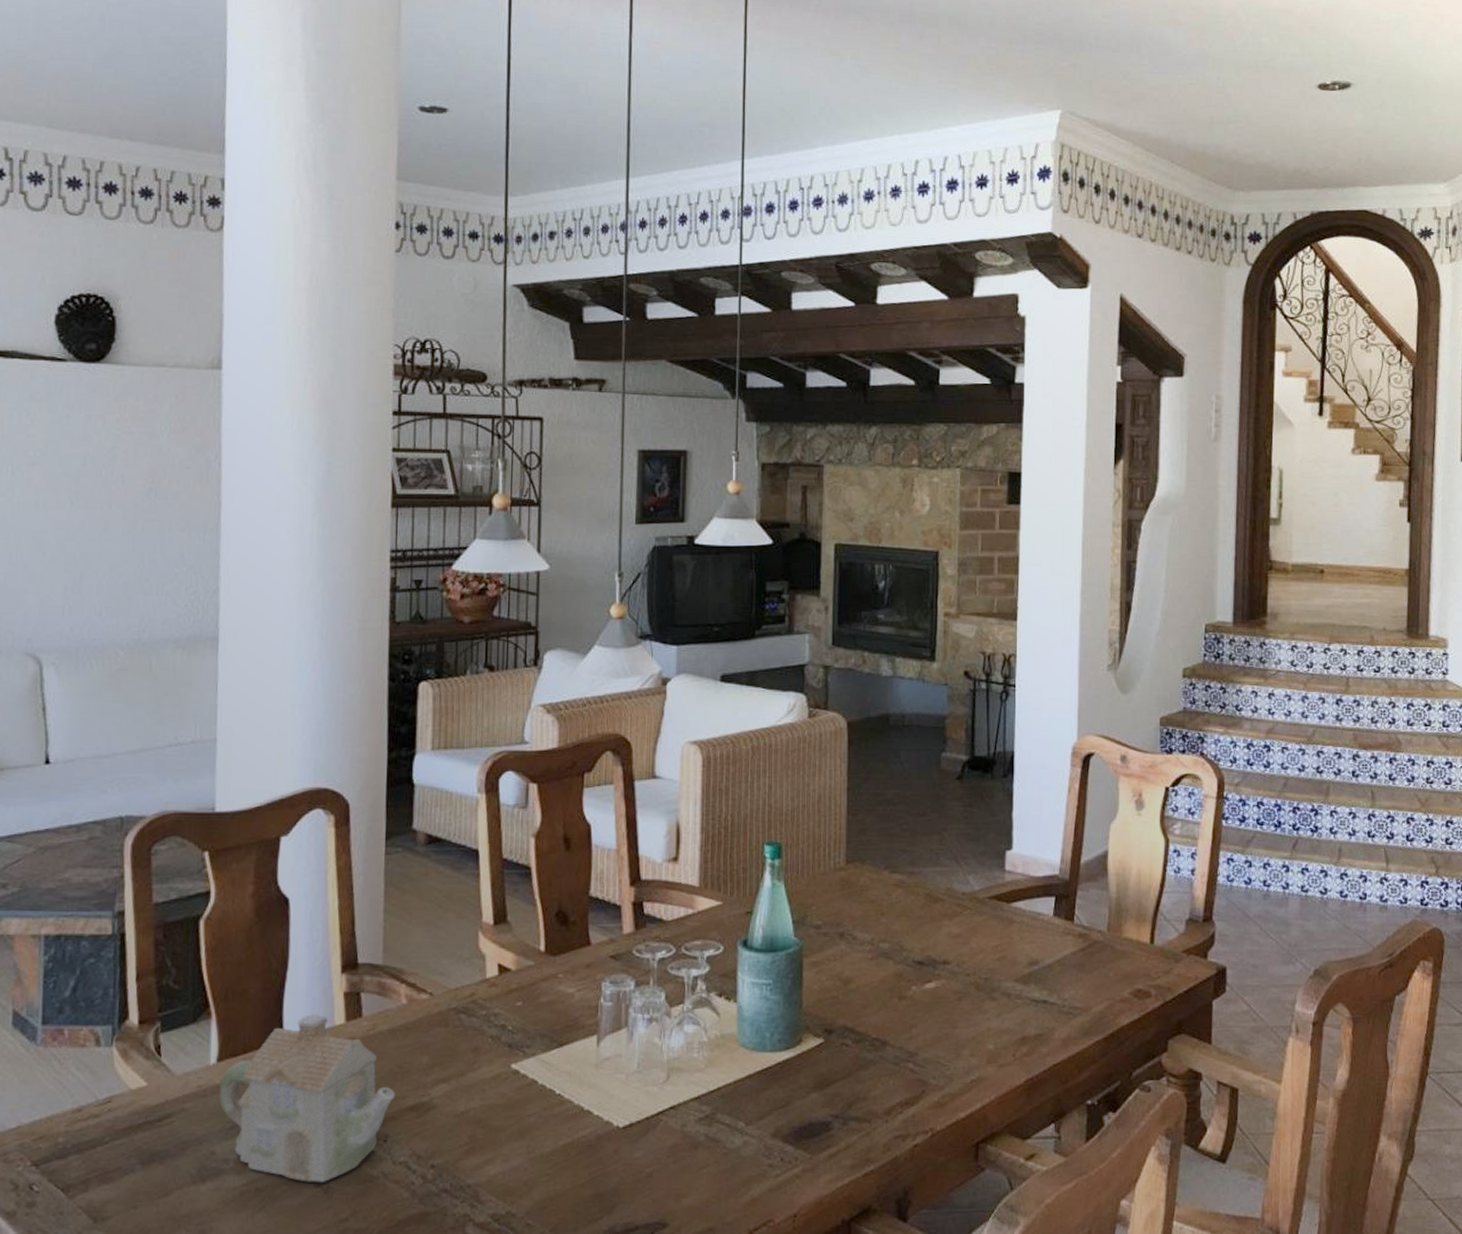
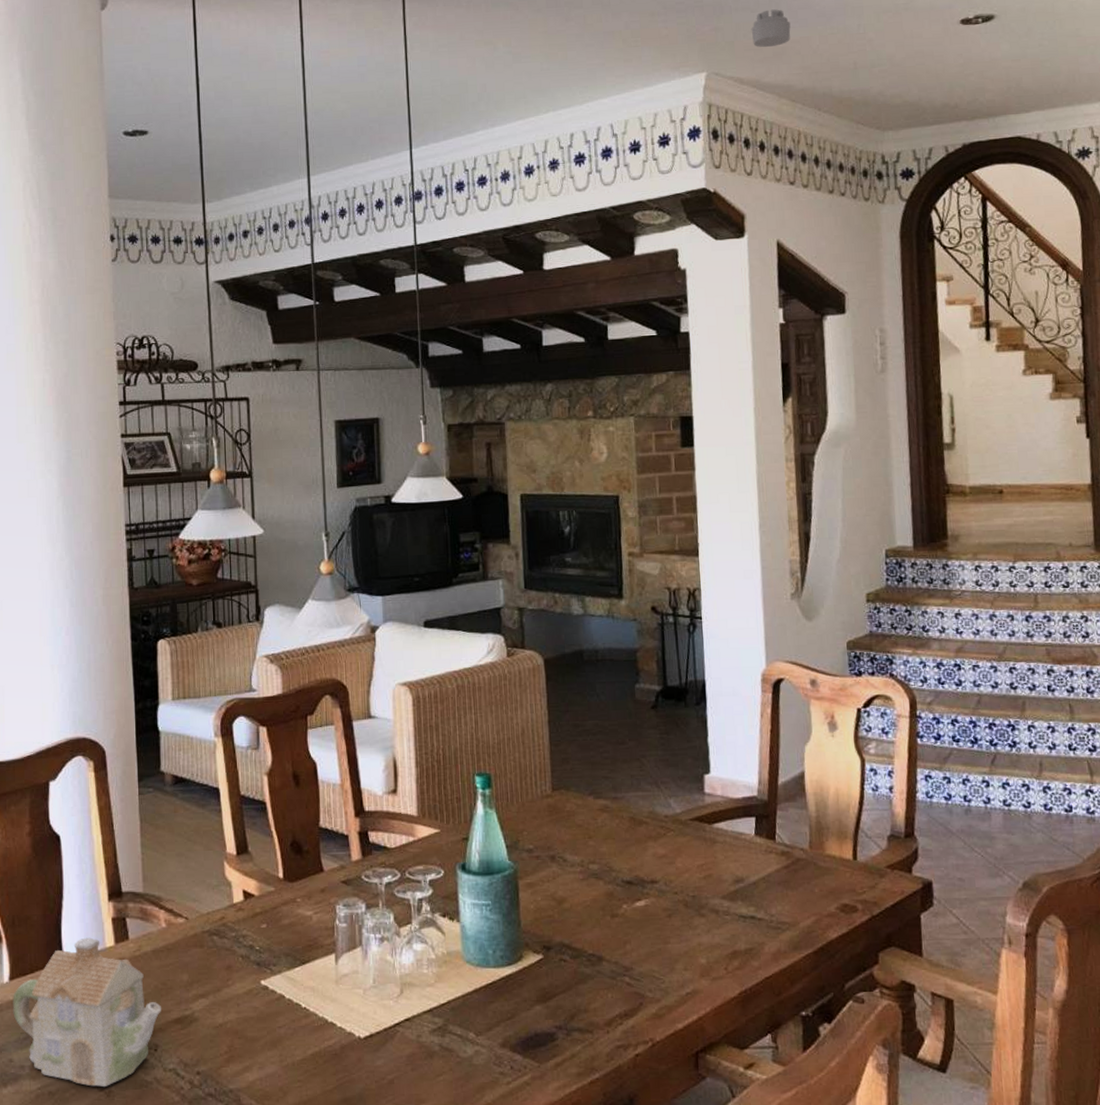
smoke detector: none [1110,51,1150,91] -> present [751,9,791,48]

